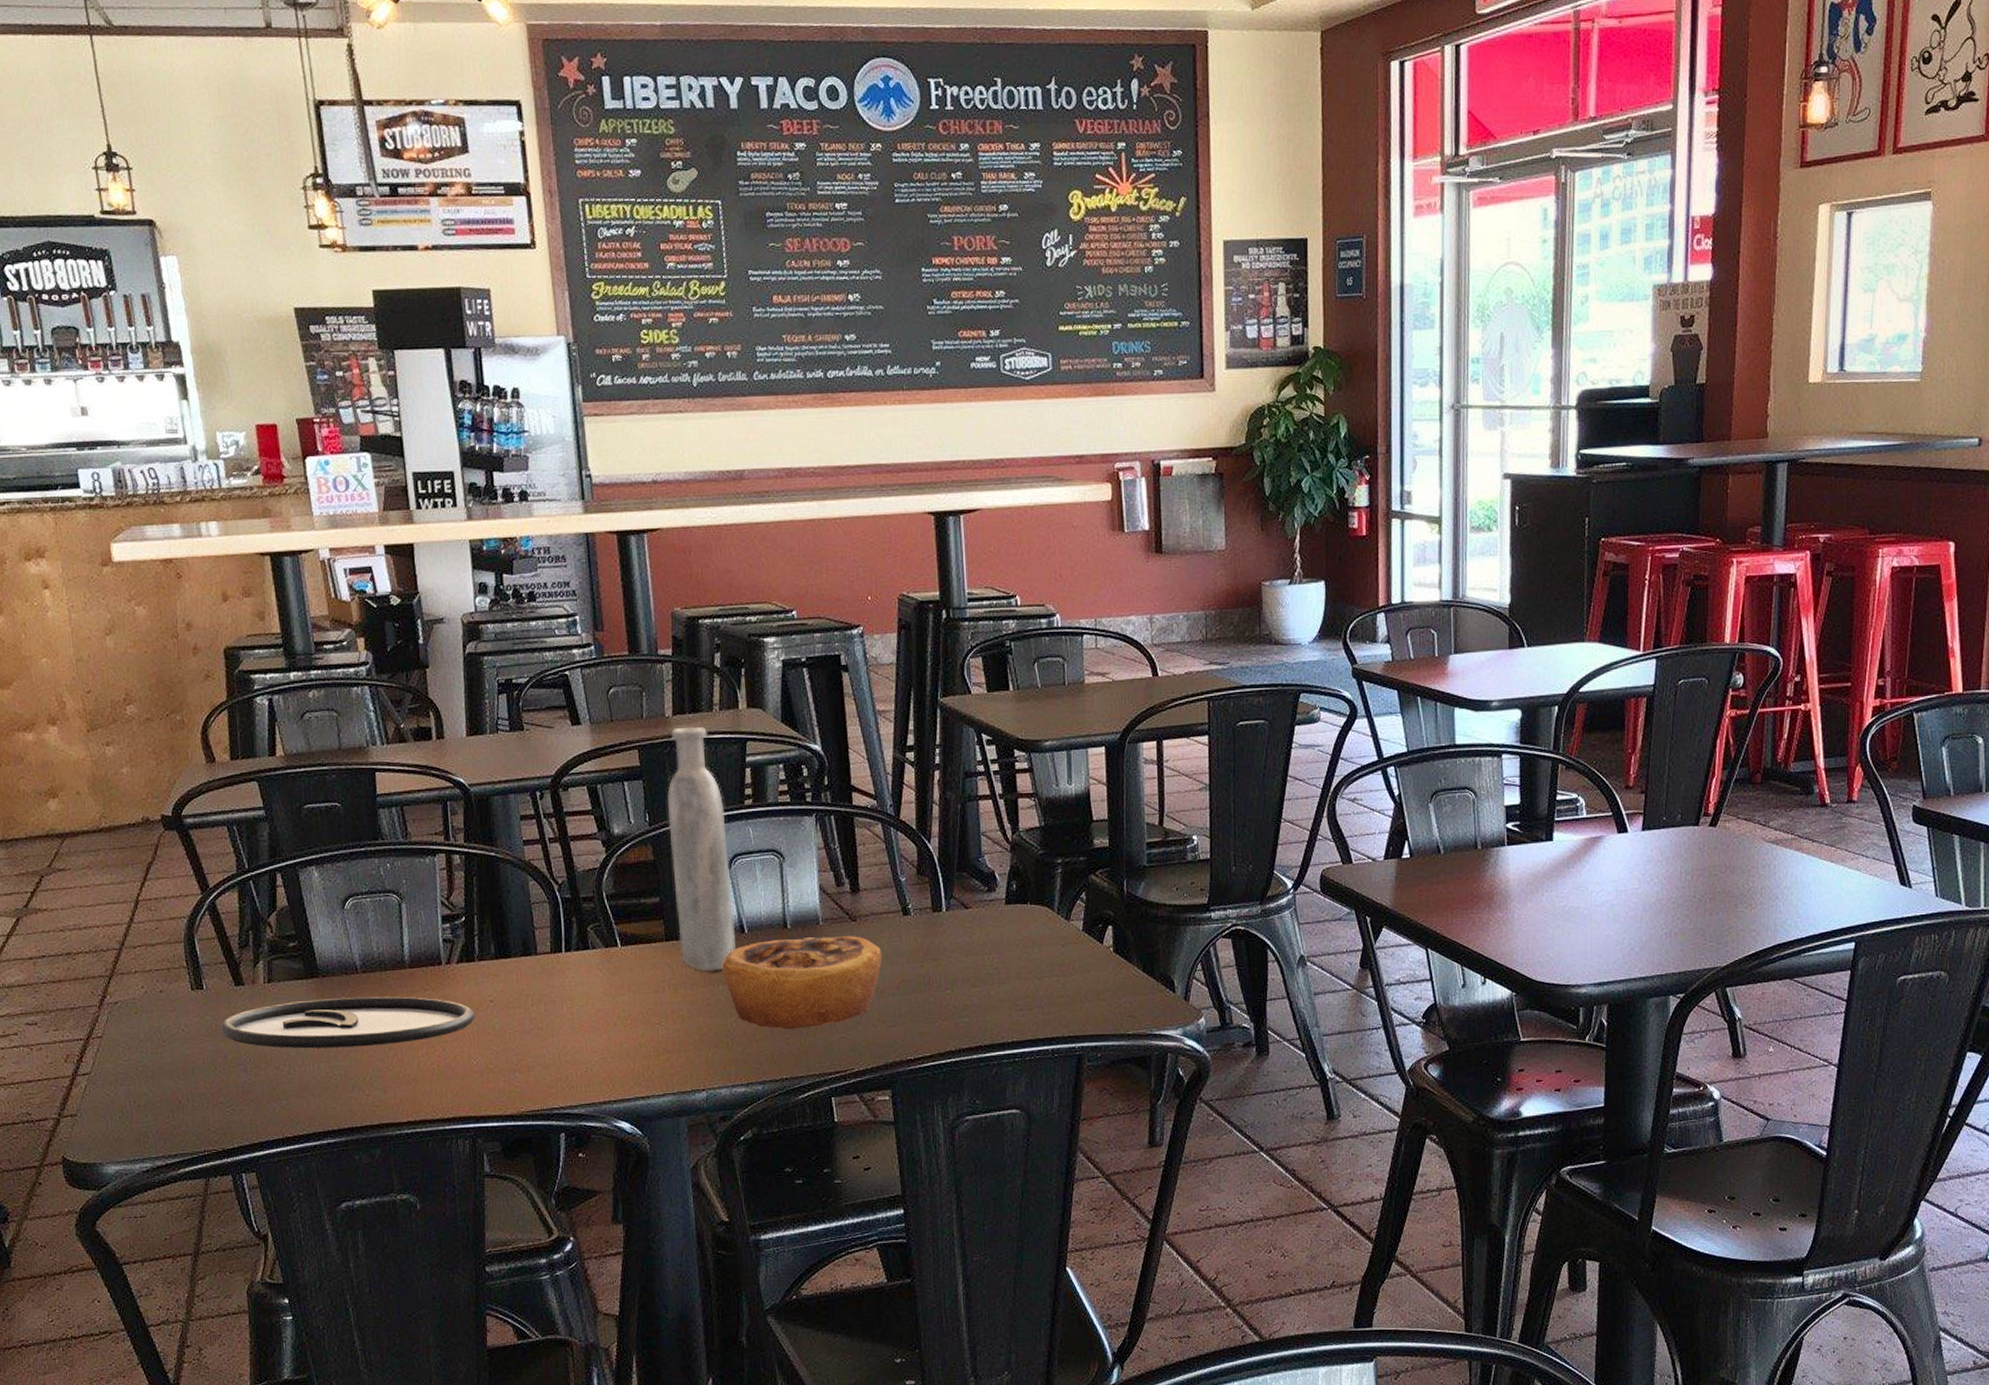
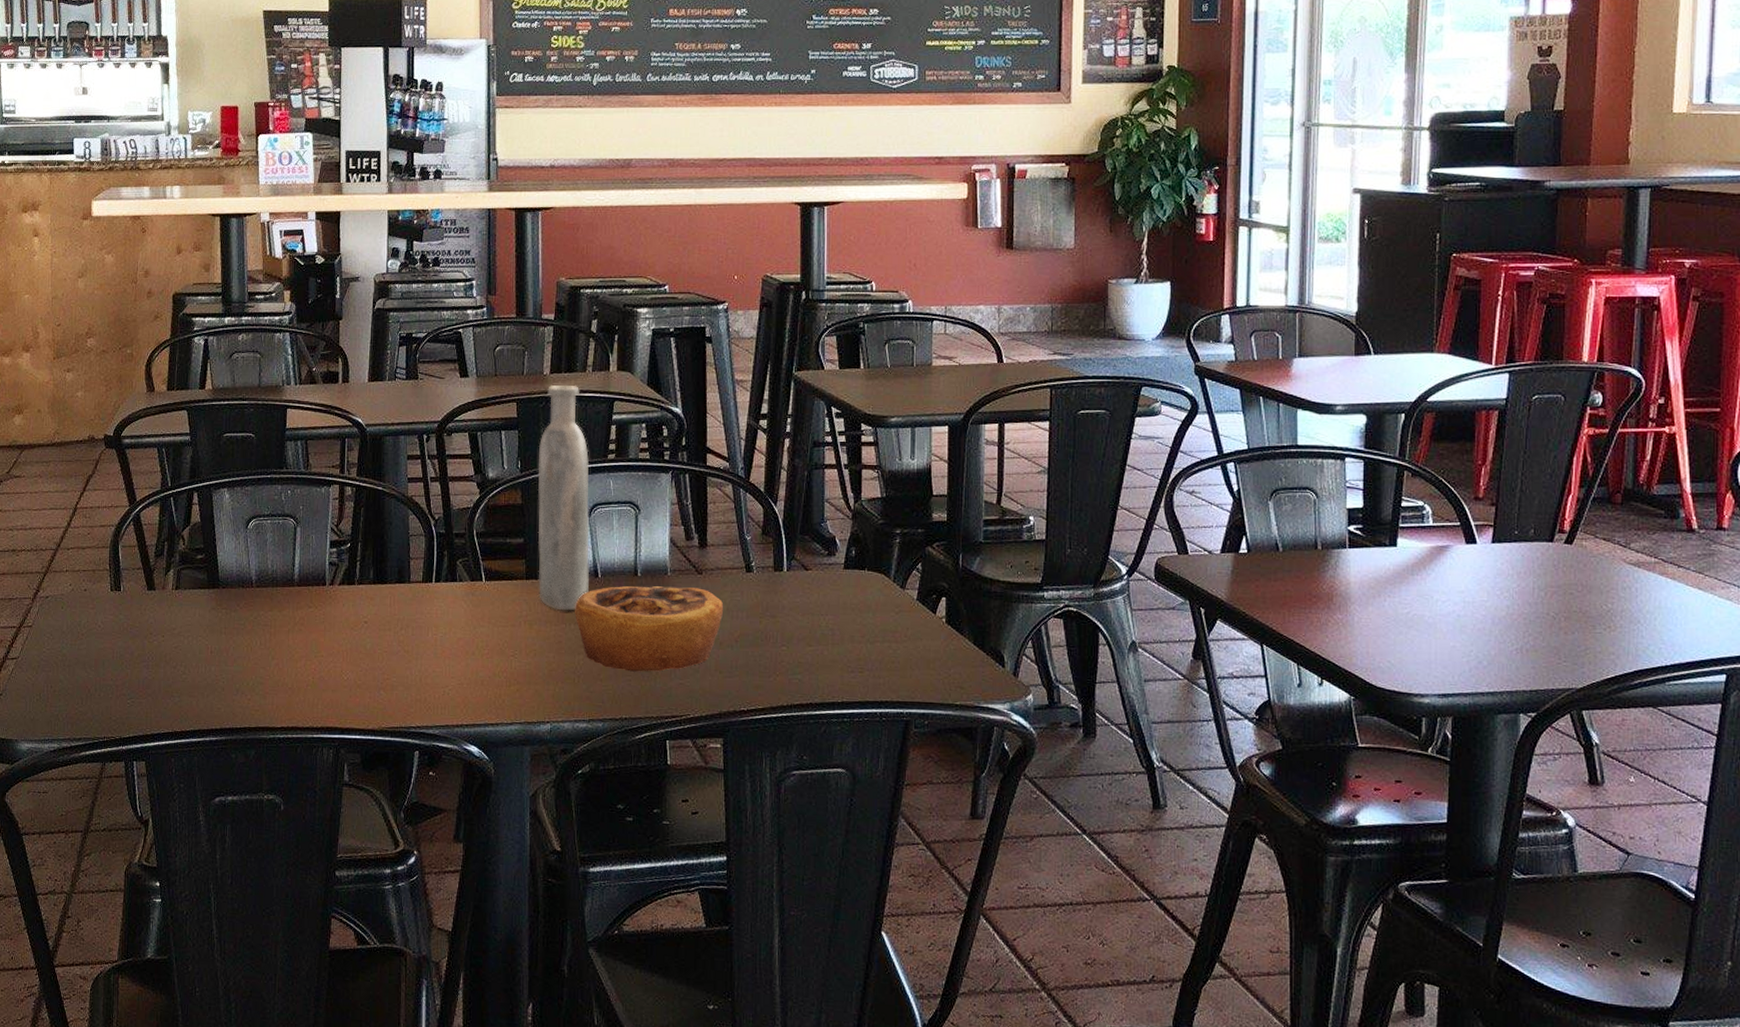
plate: present [220,996,475,1049] -> none [131,608,350,655]

